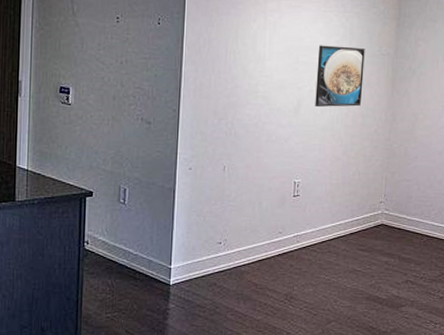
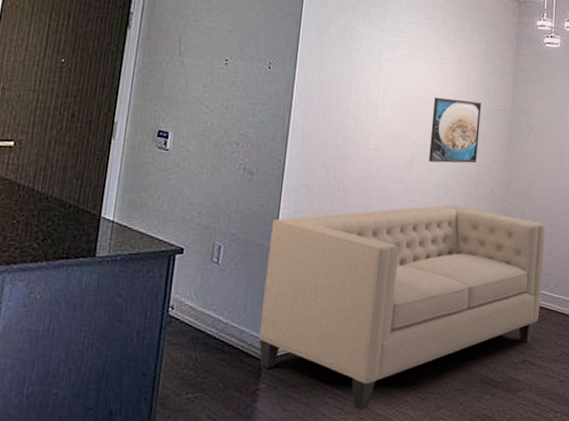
sofa: none [166,145,428,326] -> present [259,204,546,412]

